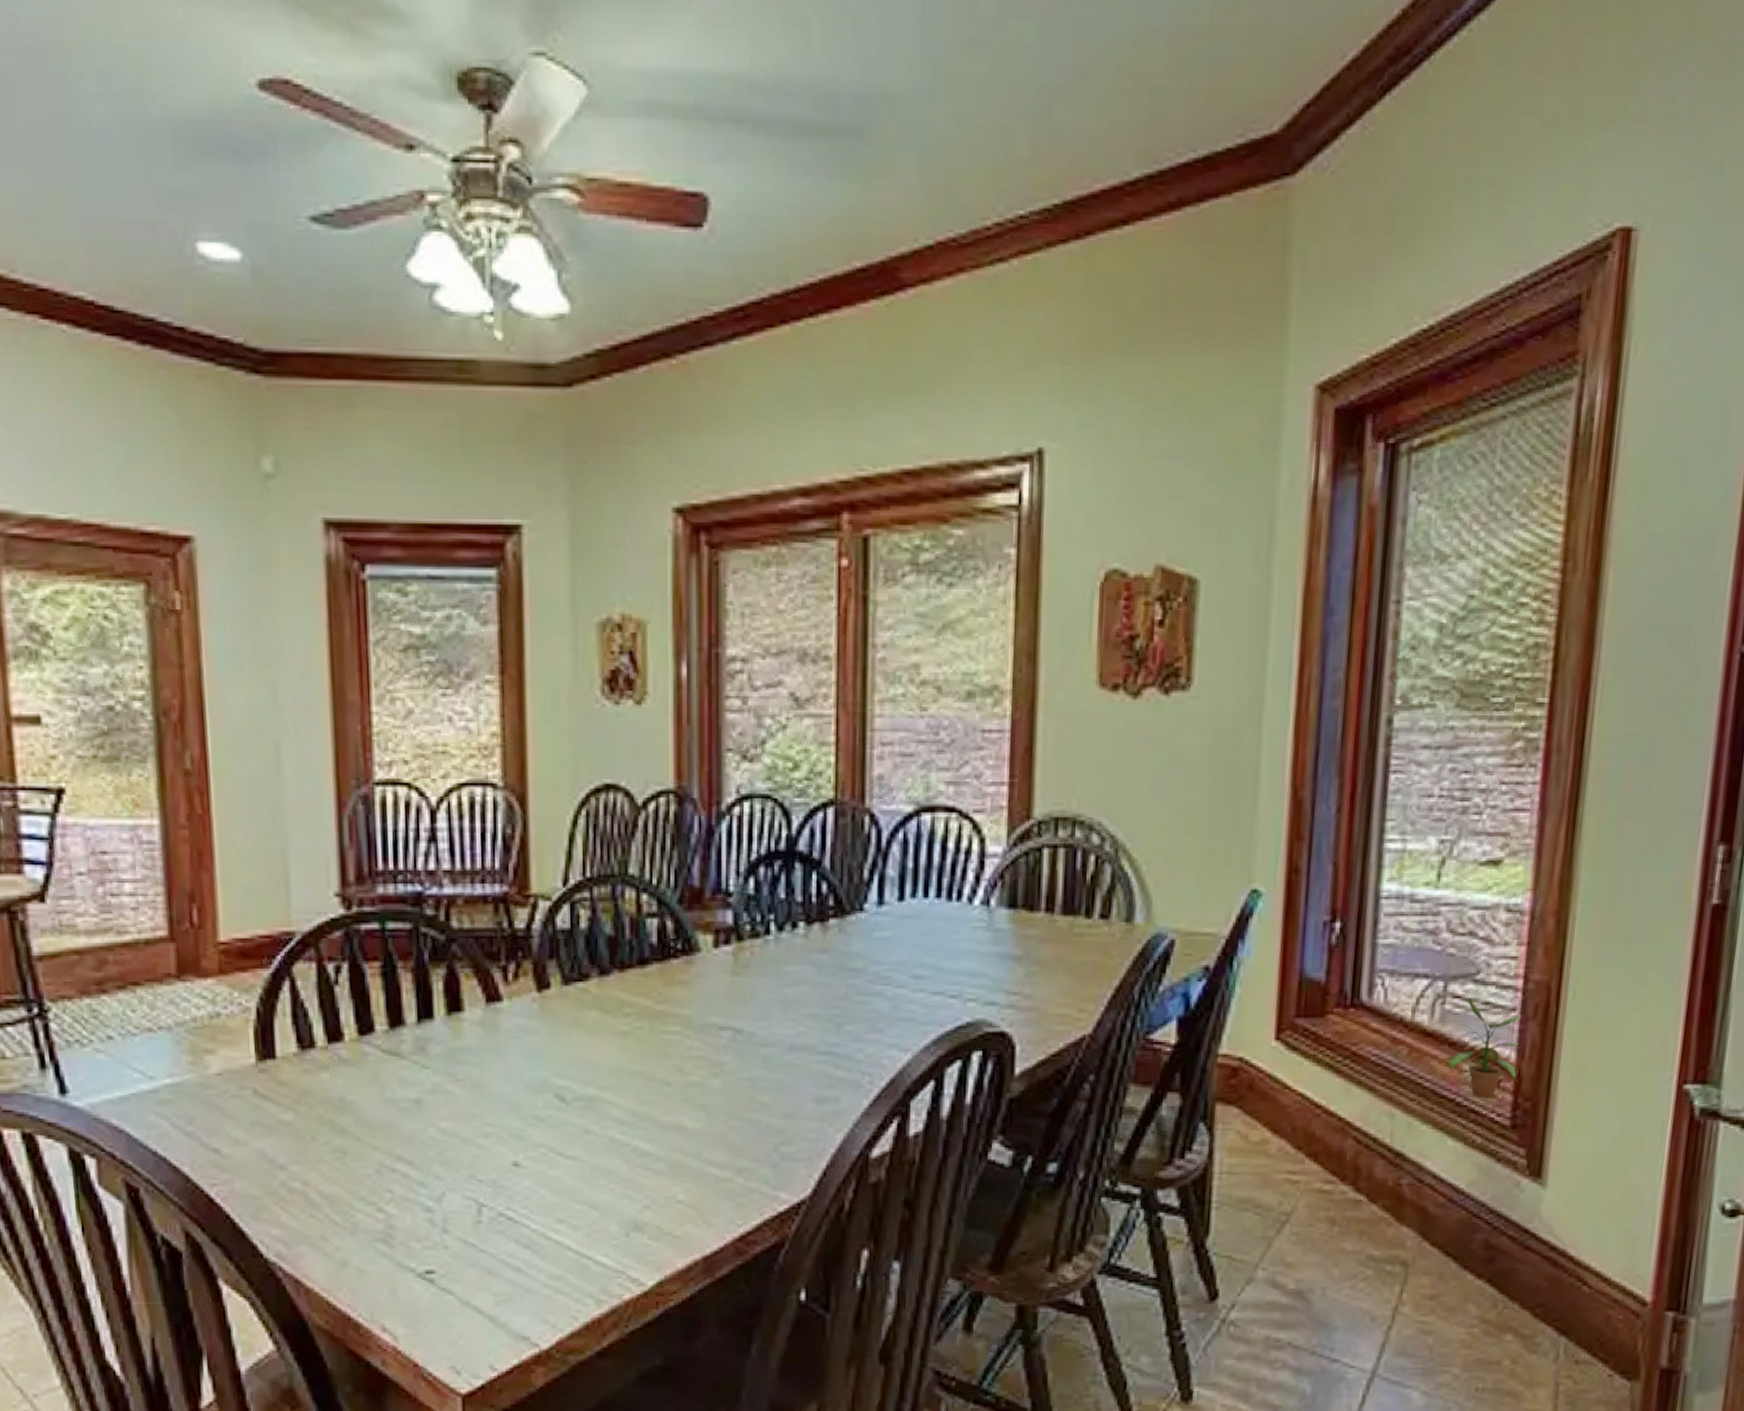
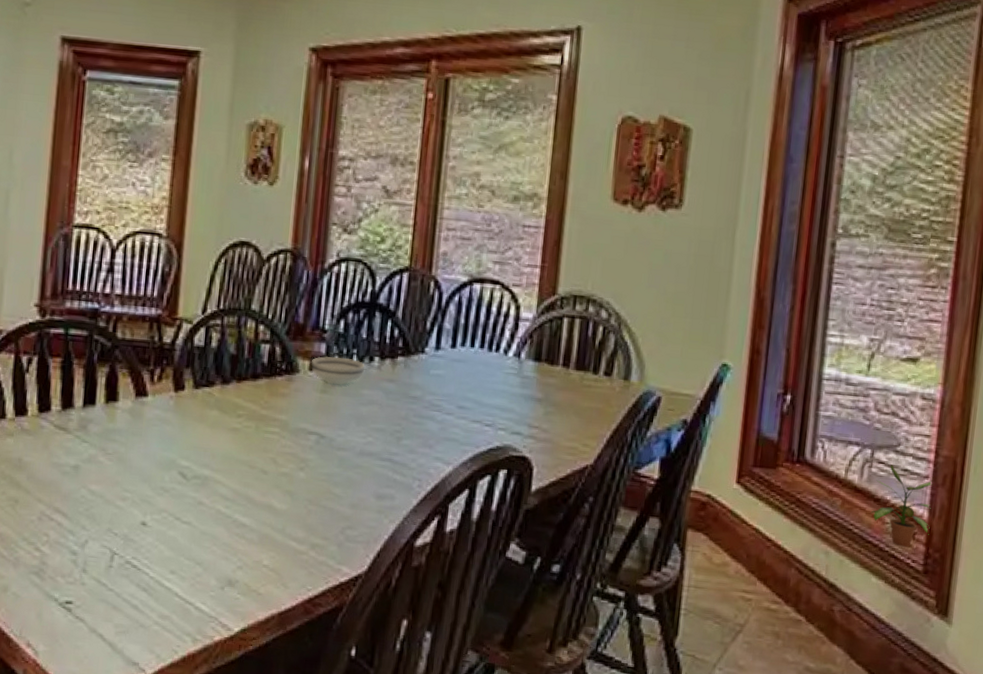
bowl: none [714,926,787,963] -> present [310,356,365,385]

